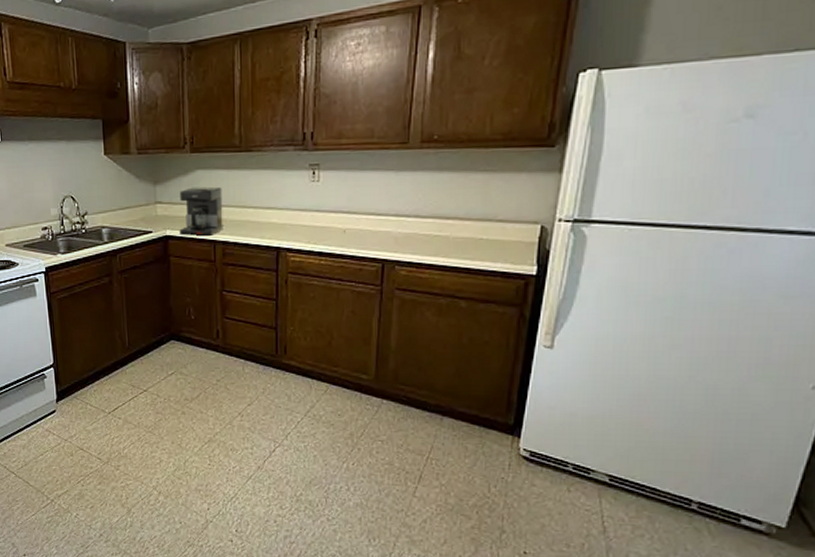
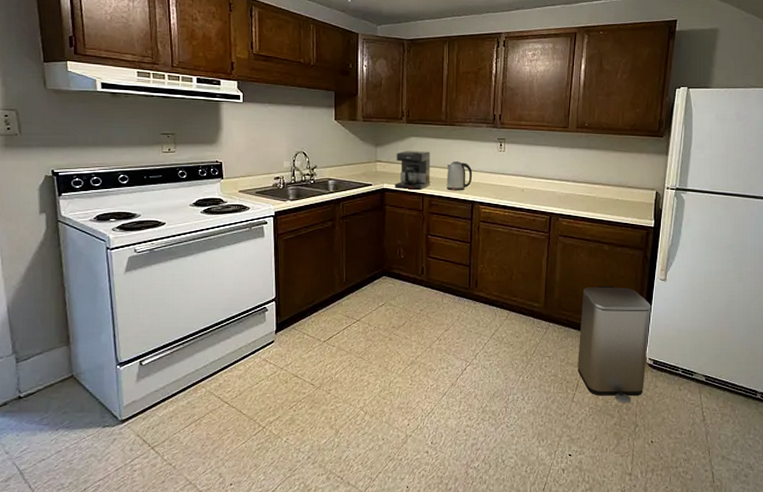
kettle: none [243,197,277,236] -> present [446,161,473,191]
pedal bin: none [421,354,530,504] -> present [578,286,652,404]

